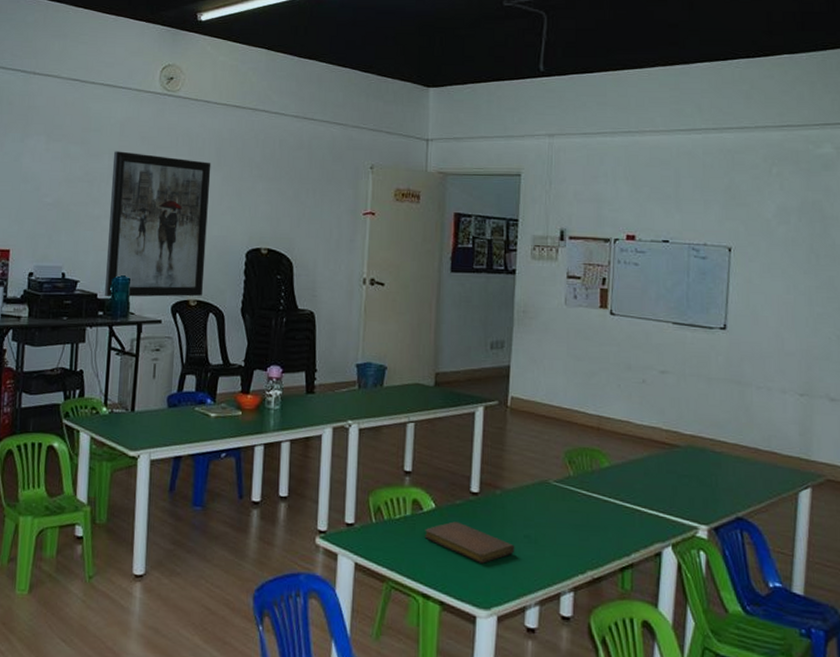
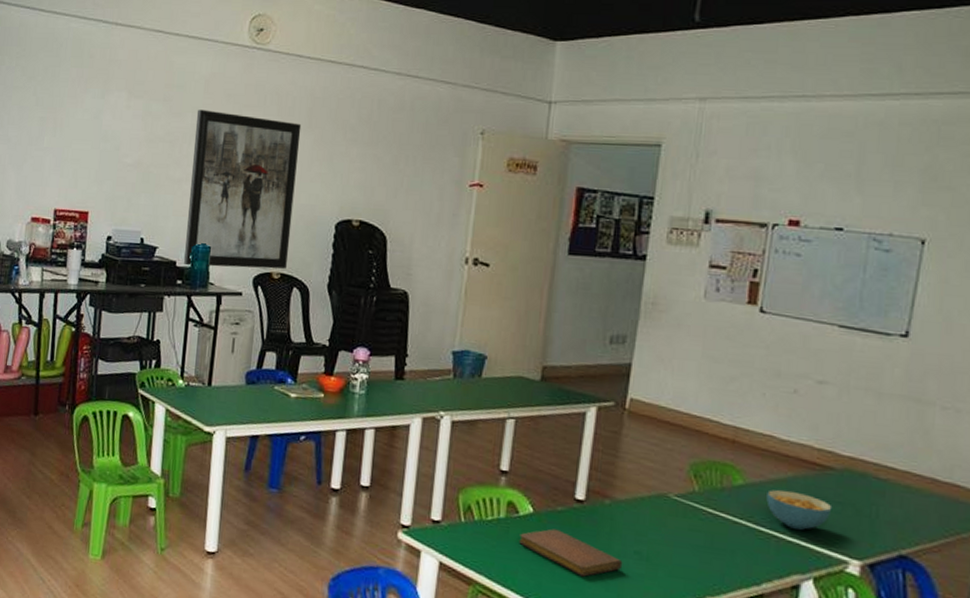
cereal bowl: none [629,468,681,502] -> present [766,489,833,530]

